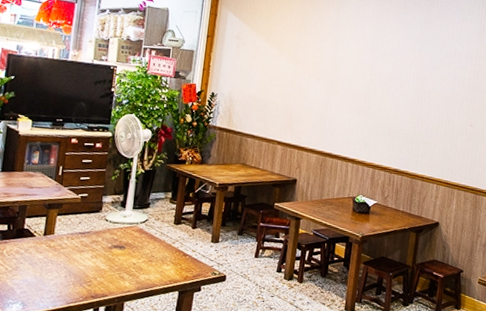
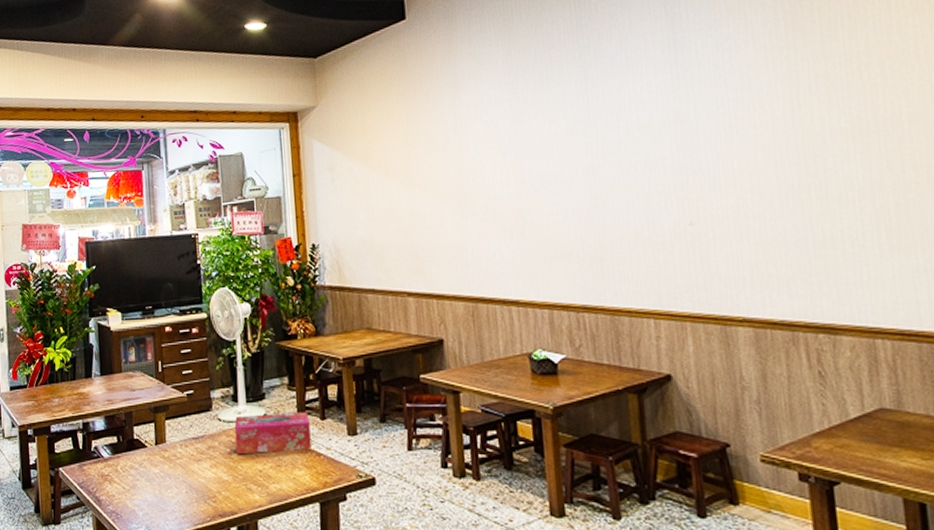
tissue box: none [116,218,183,251] -> present [234,412,312,455]

